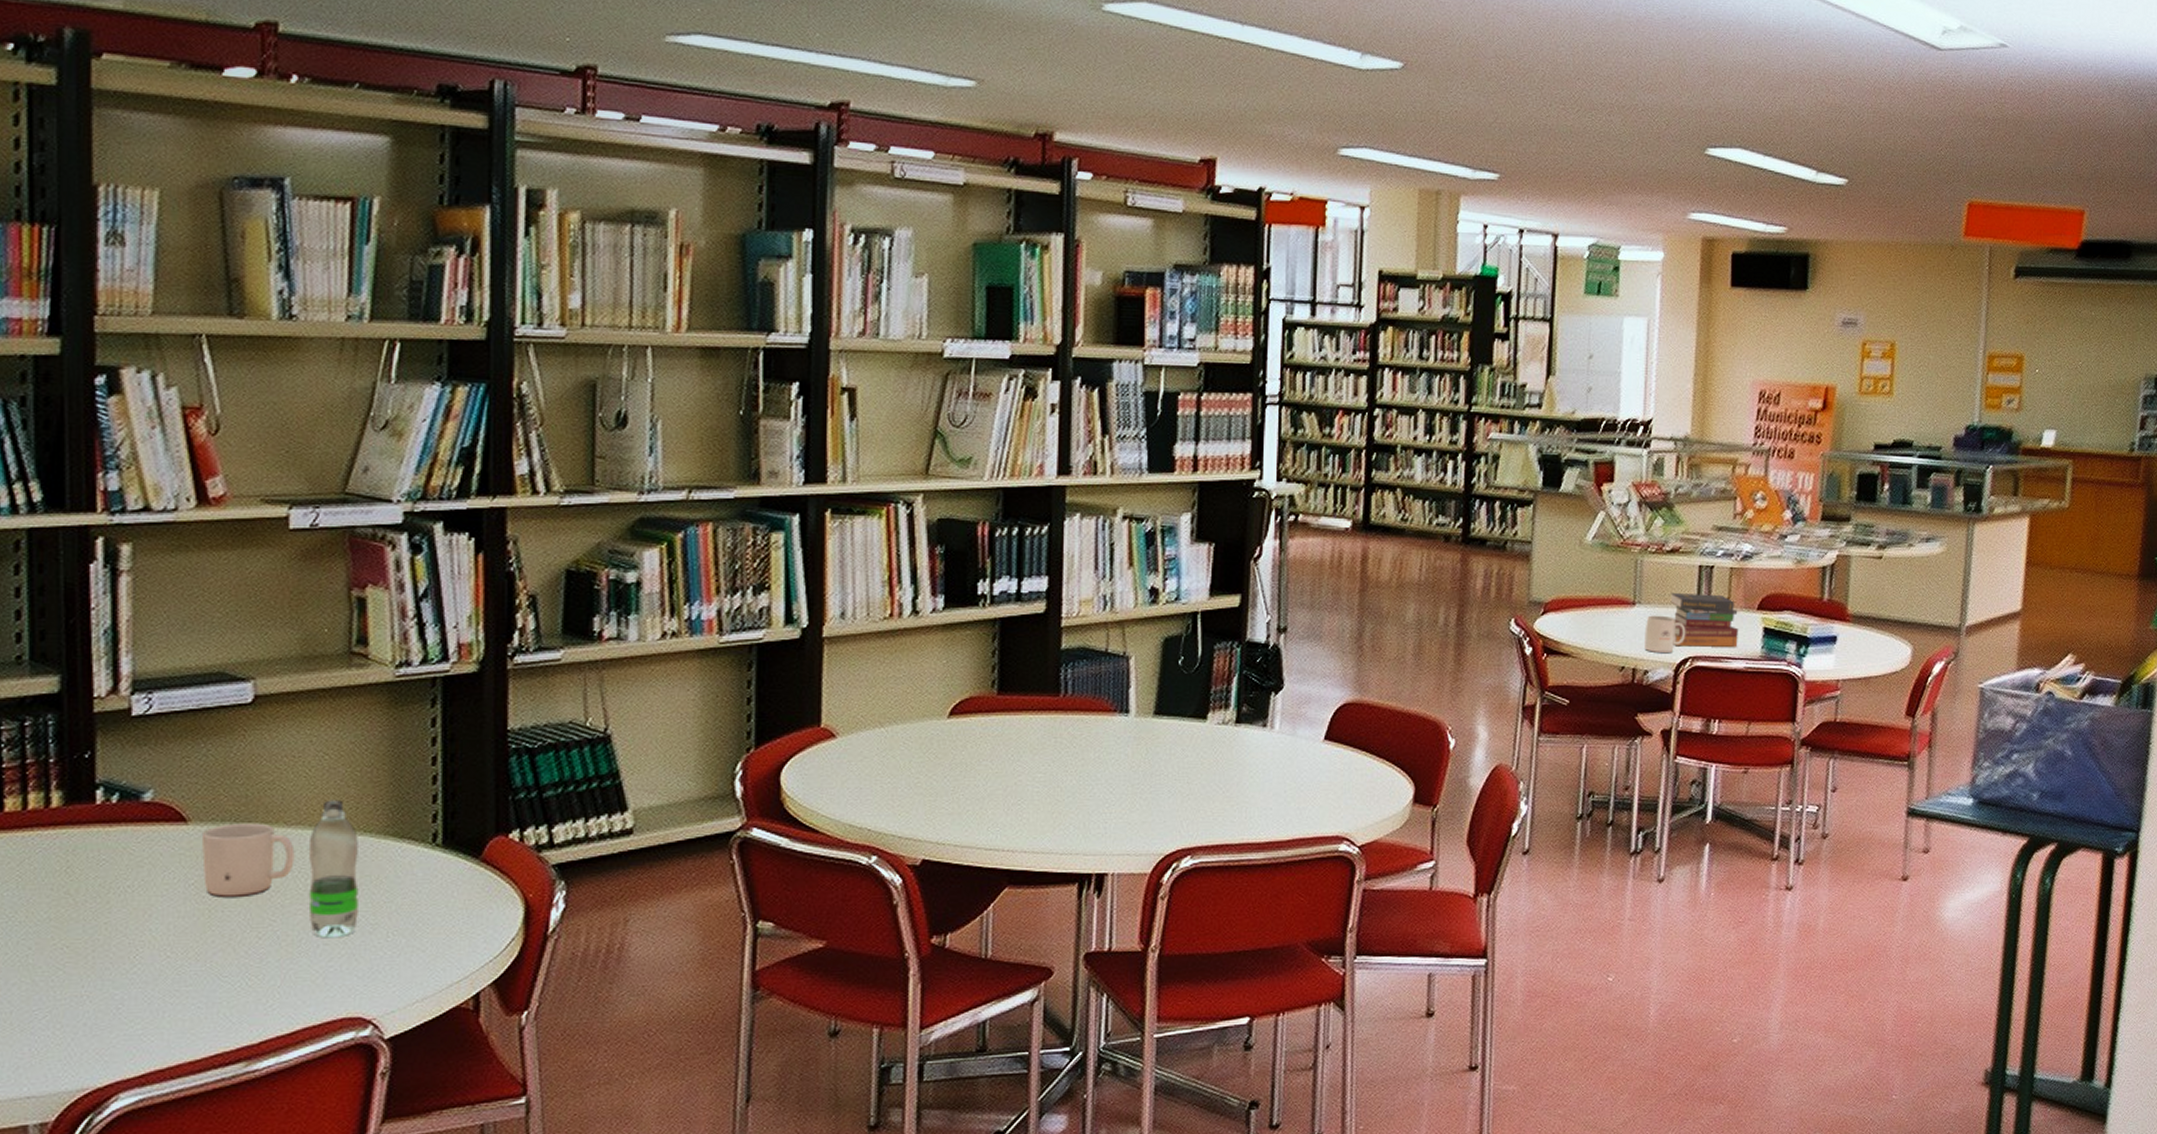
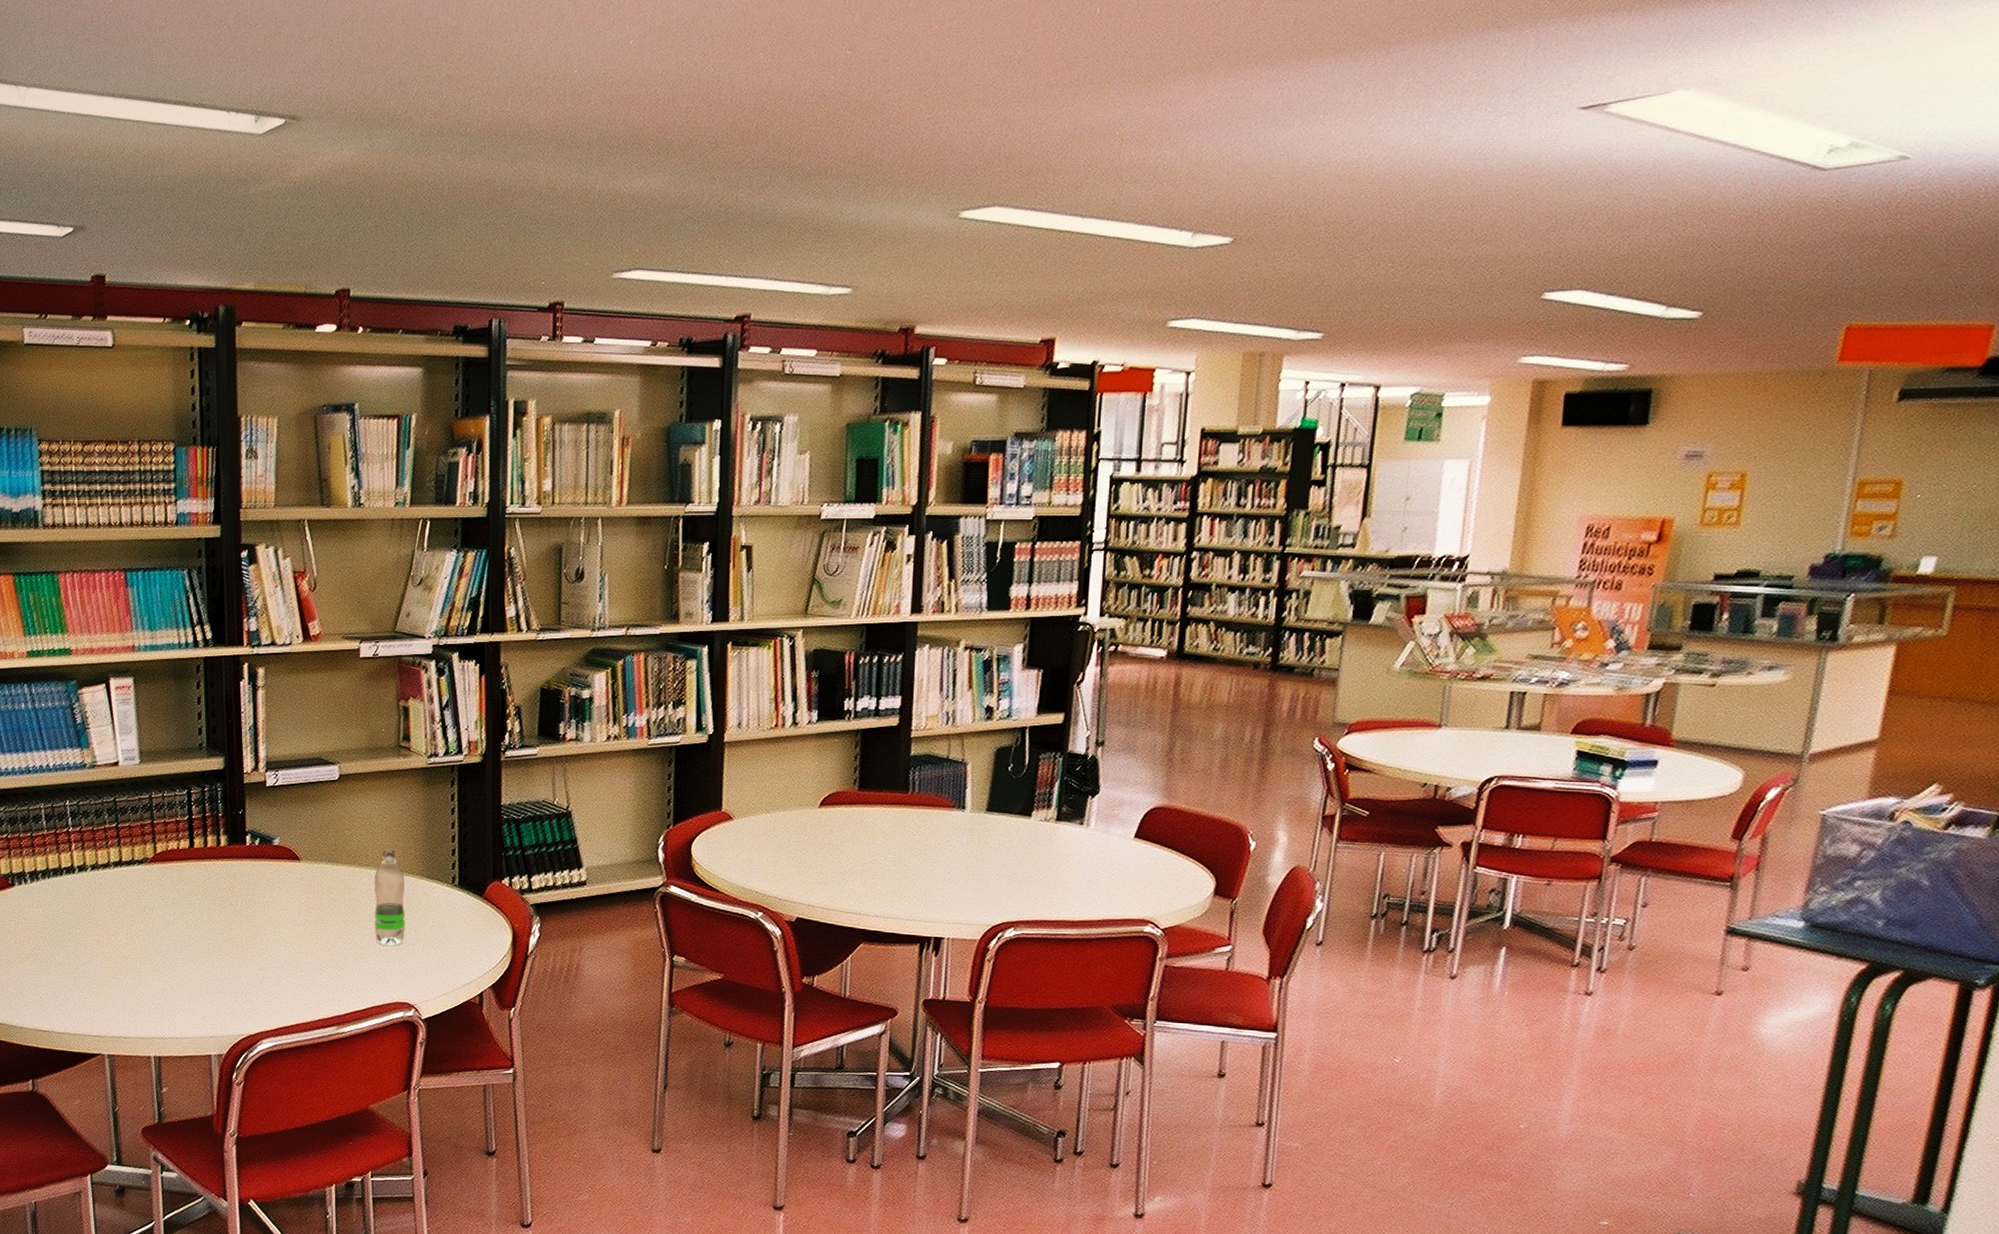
mug: present [201,823,295,898] -> none [308,863,365,914]
mug: present [1644,615,1686,654] -> none [1448,737,1493,773]
books: present [1670,592,1739,647] -> none [1478,716,1550,768]

